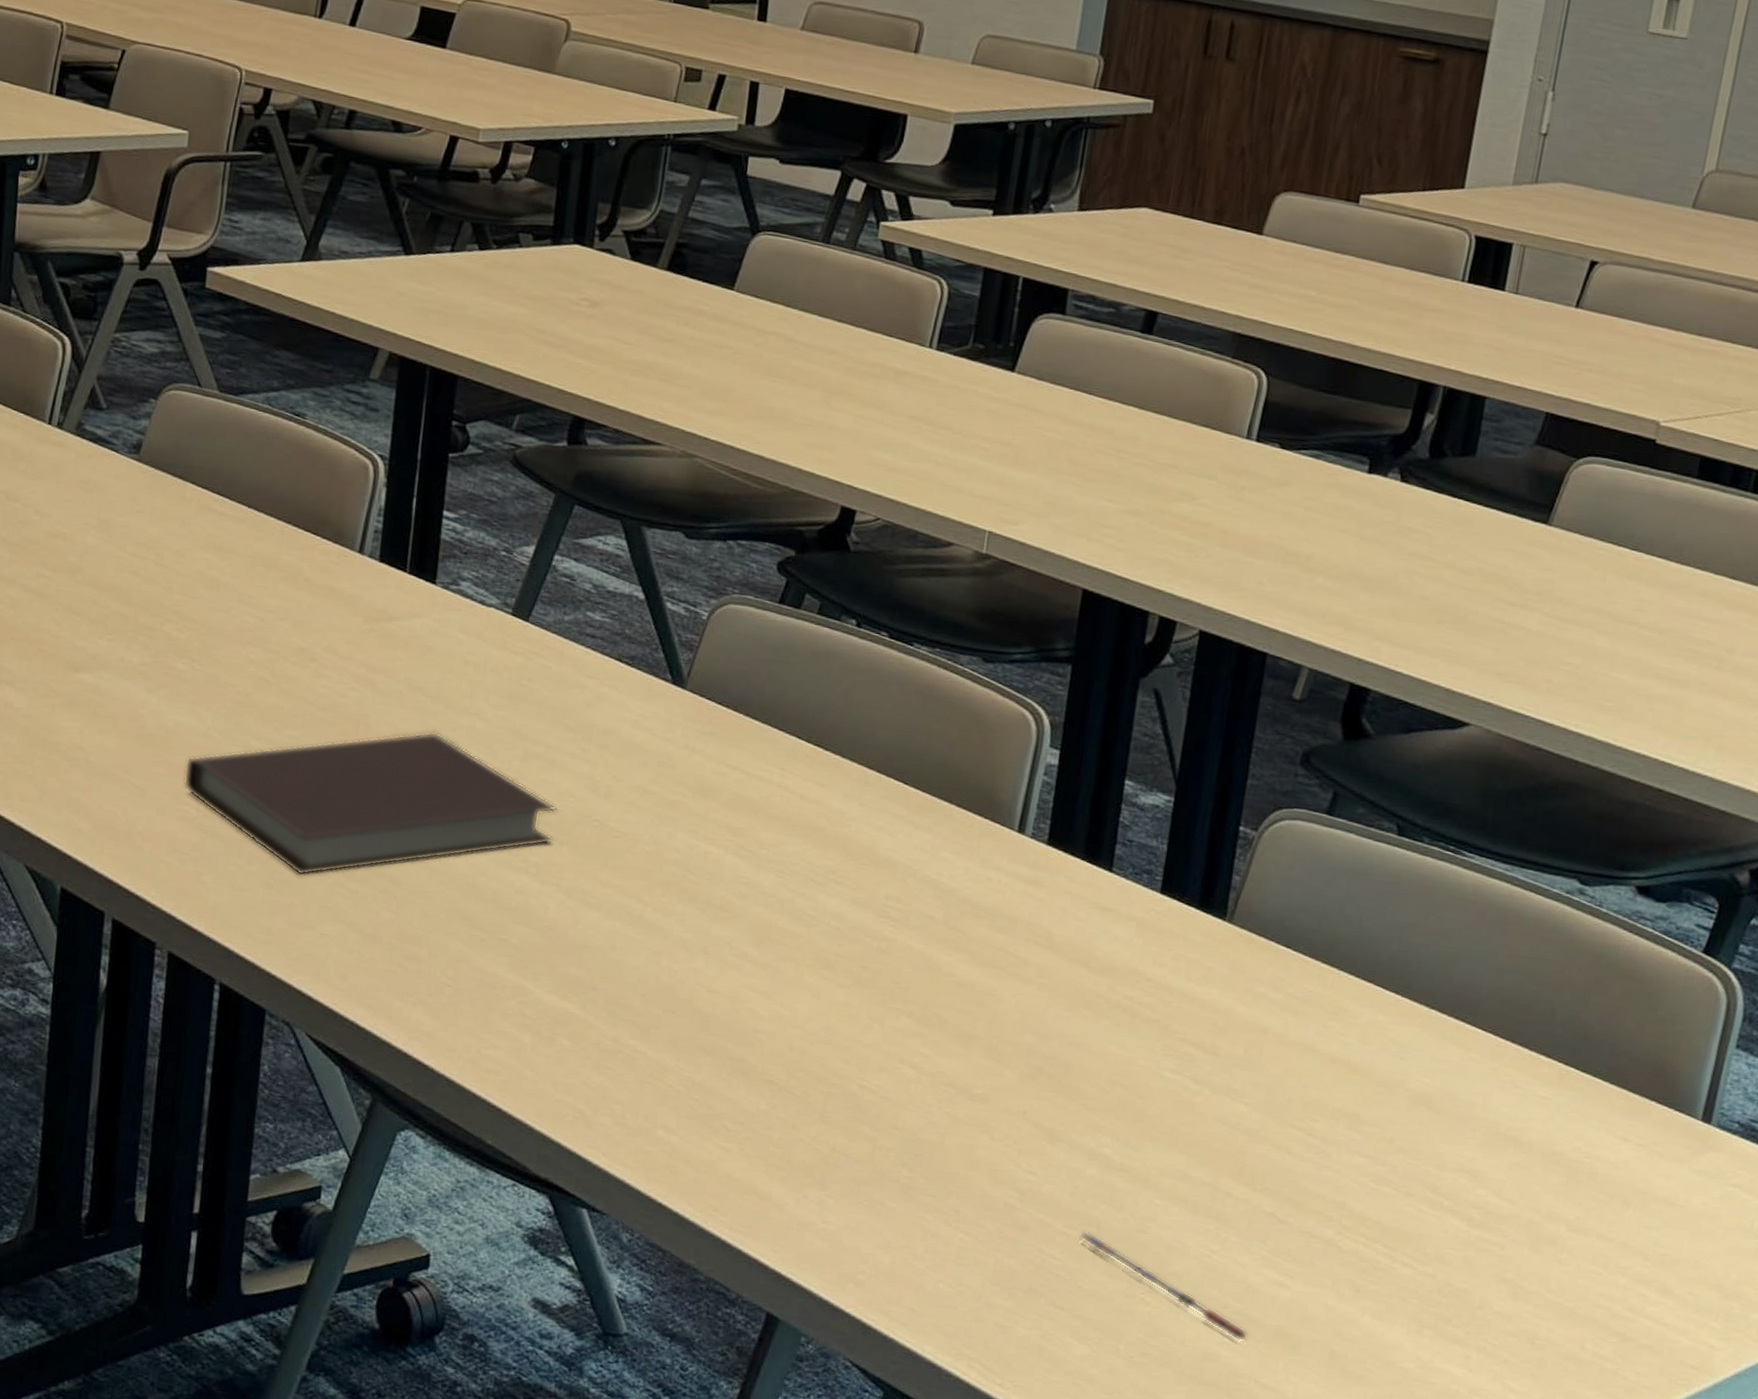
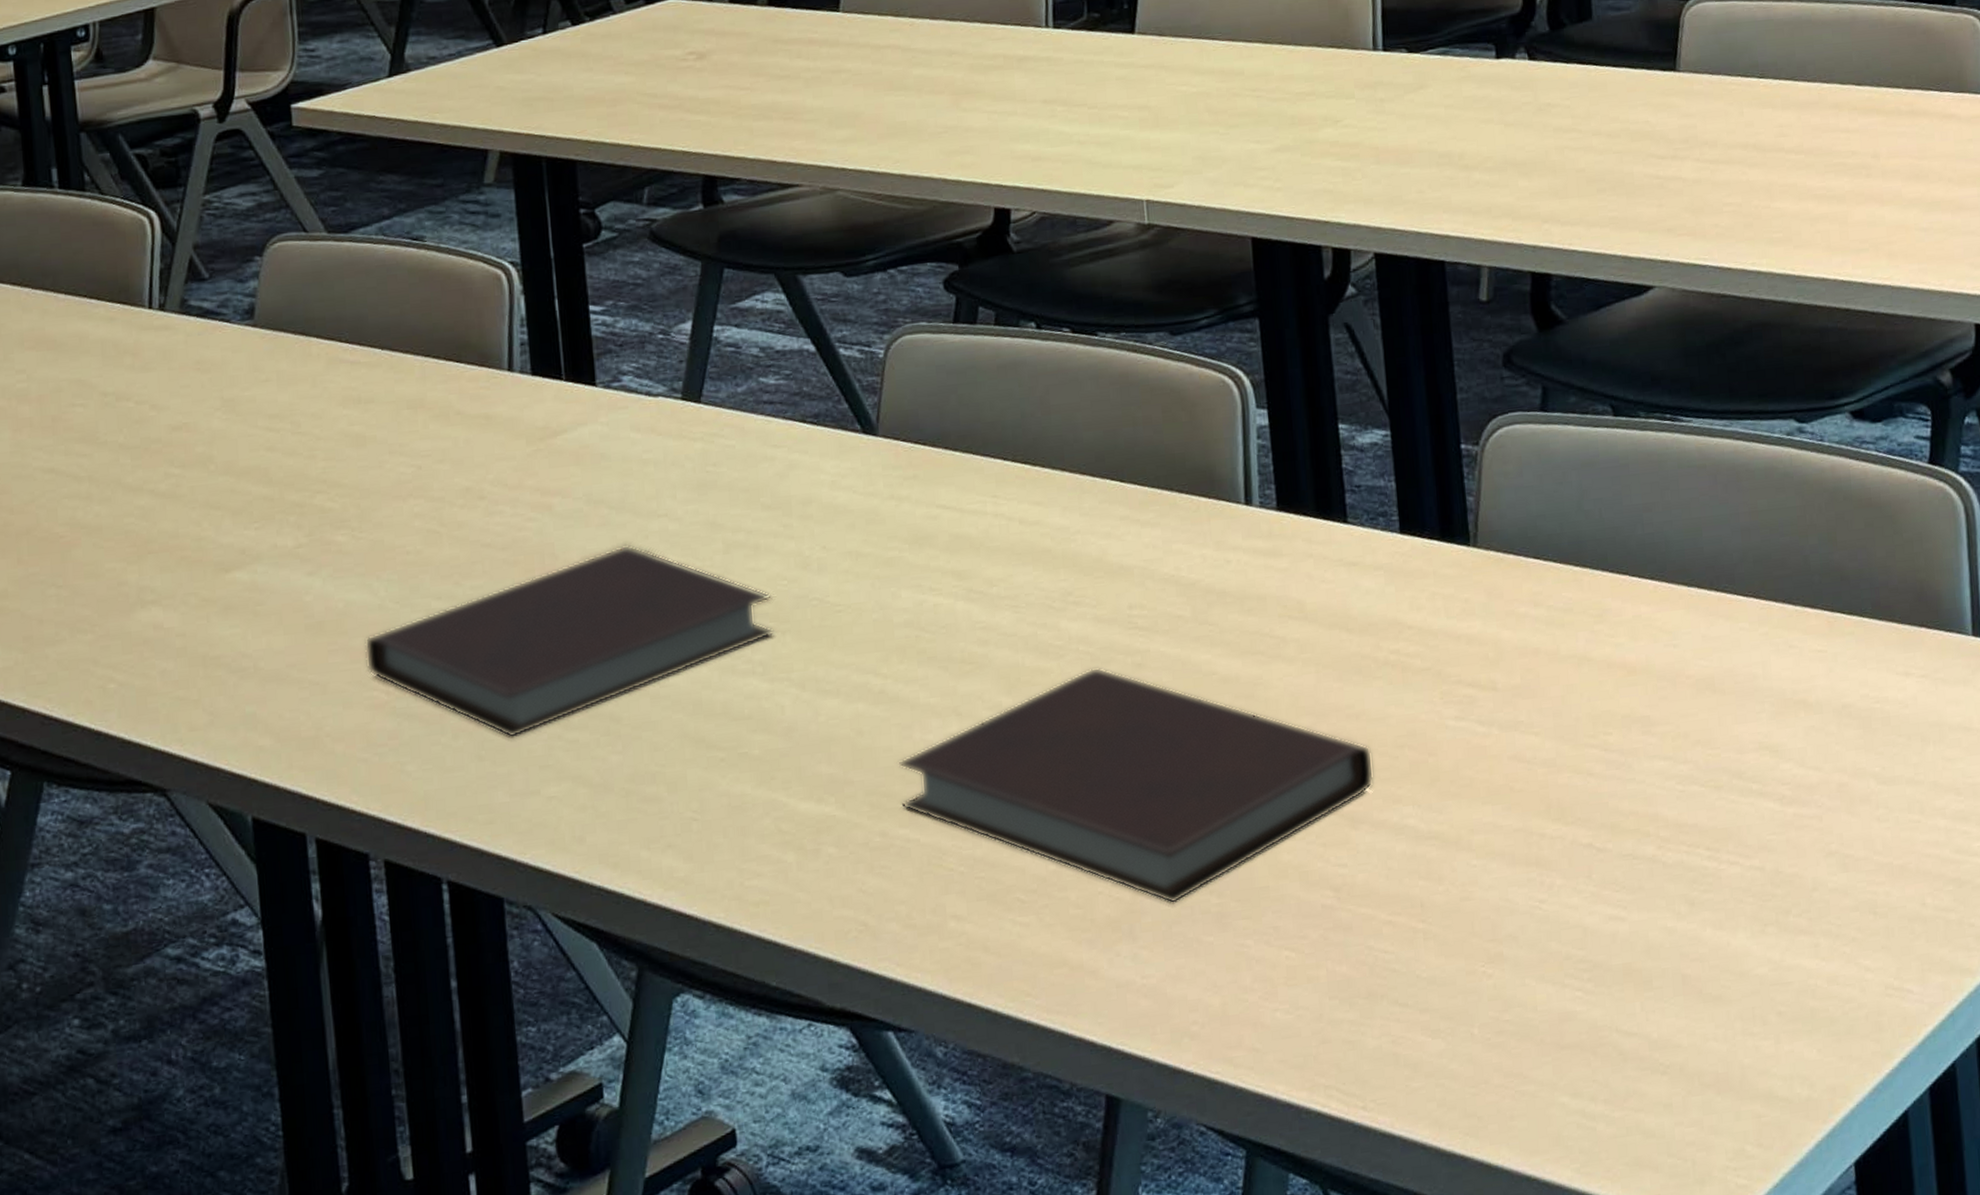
notebook: none [637,943,1085,1167] -> present [899,667,1374,904]
pen: present [1079,1231,1249,1342] -> none [1406,914,1598,992]

